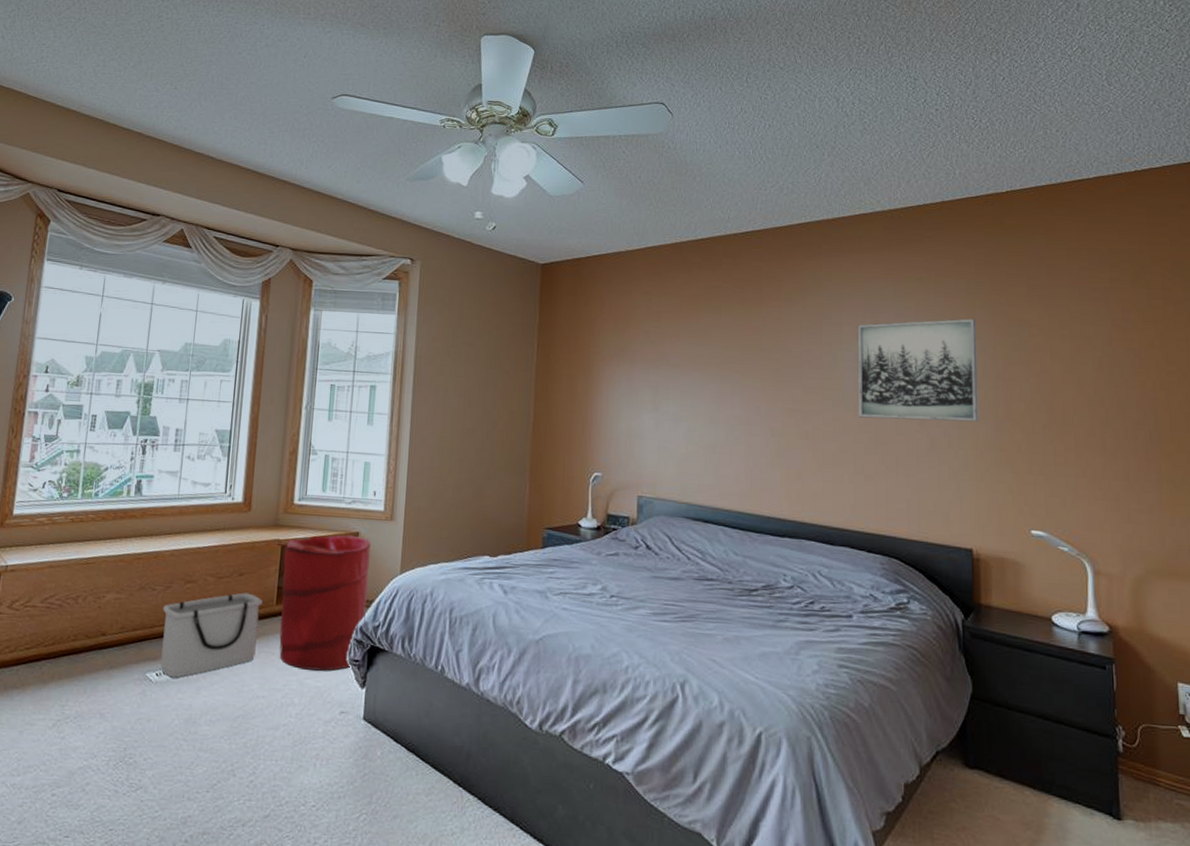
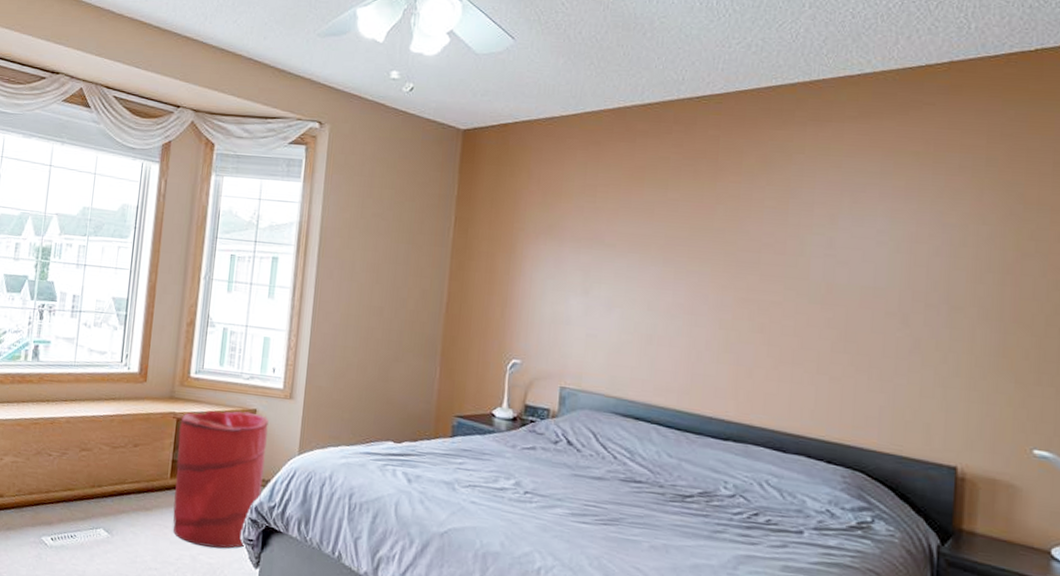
storage bin: present [160,592,263,678] -> none [55,463,157,544]
wall art: present [858,318,979,423] -> none [827,200,983,323]

